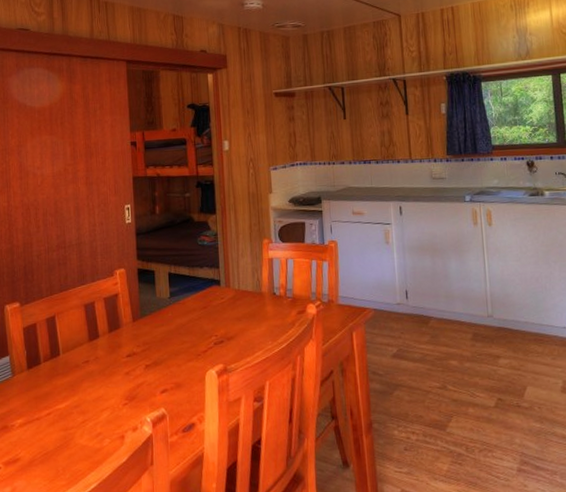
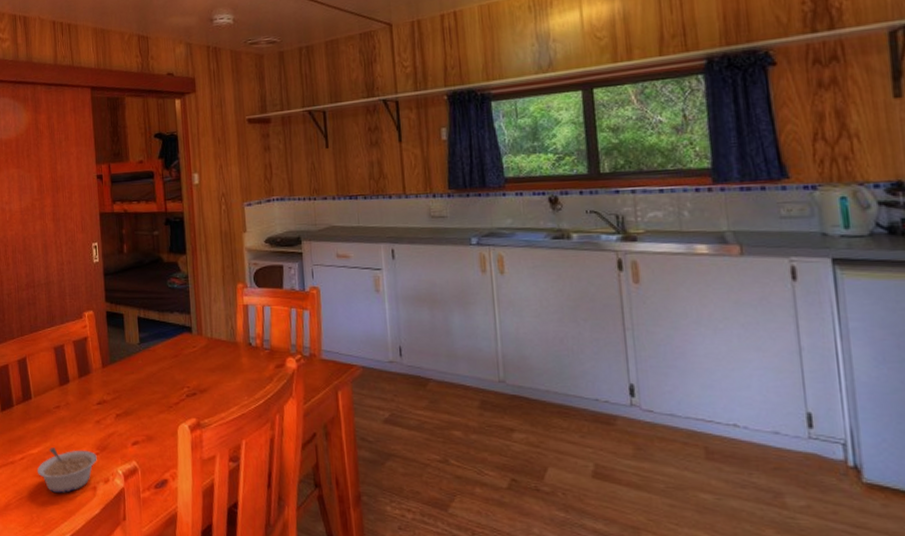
legume: none [63,401,126,445] -> present [37,448,97,493]

